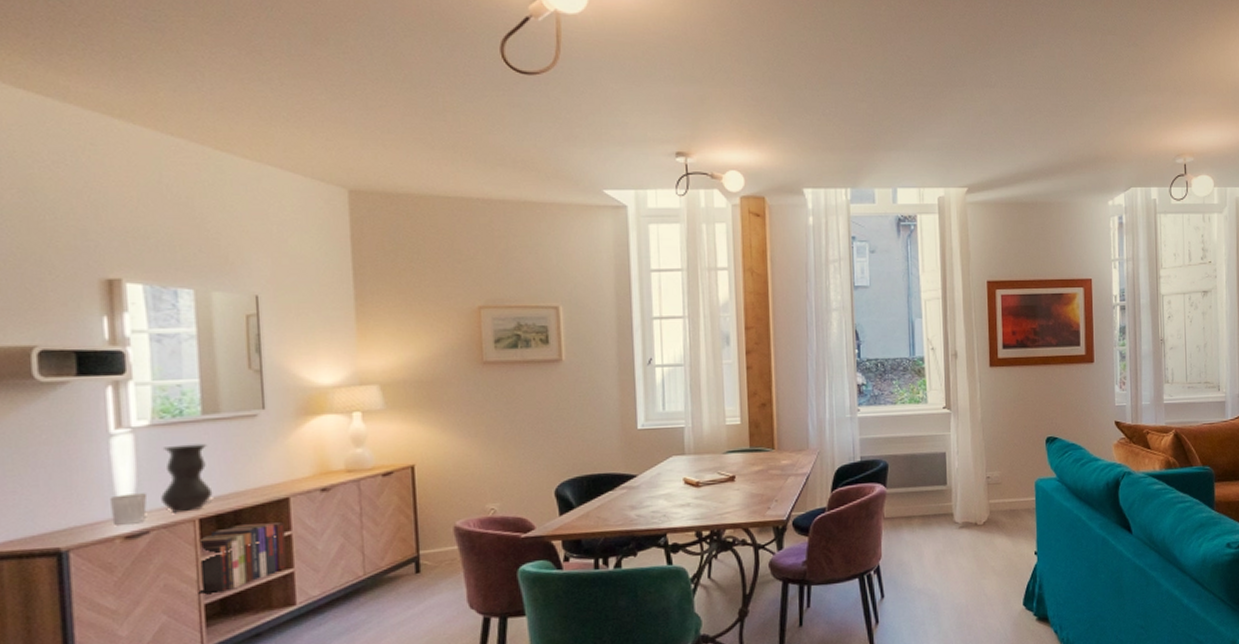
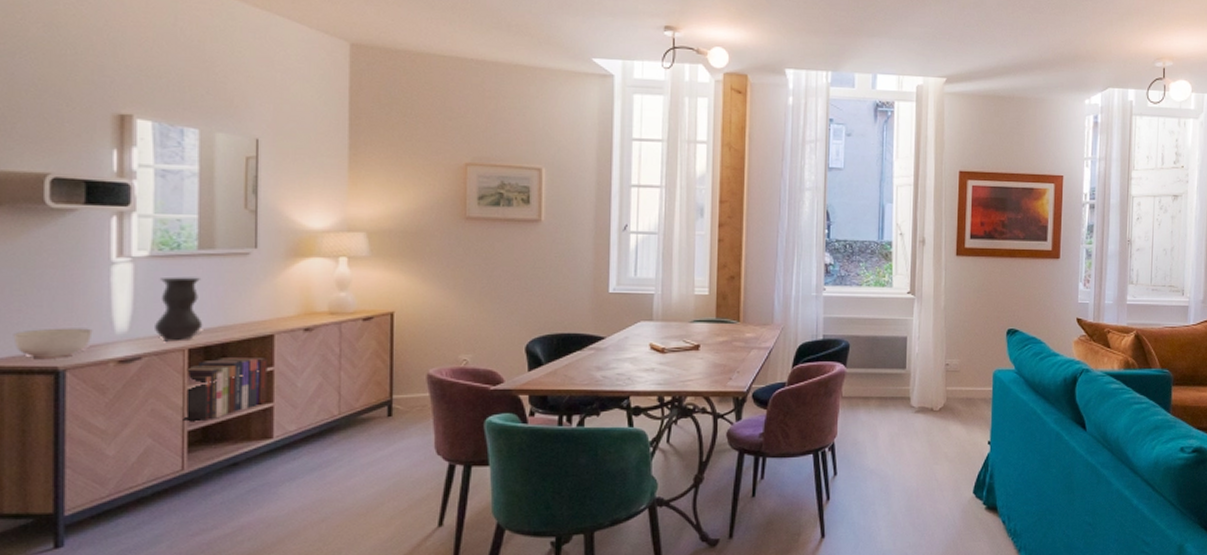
bowl: none [9,505,95,541] -> present [13,328,93,358]
candle holder: present [110,493,148,525] -> none [108,320,142,349]

